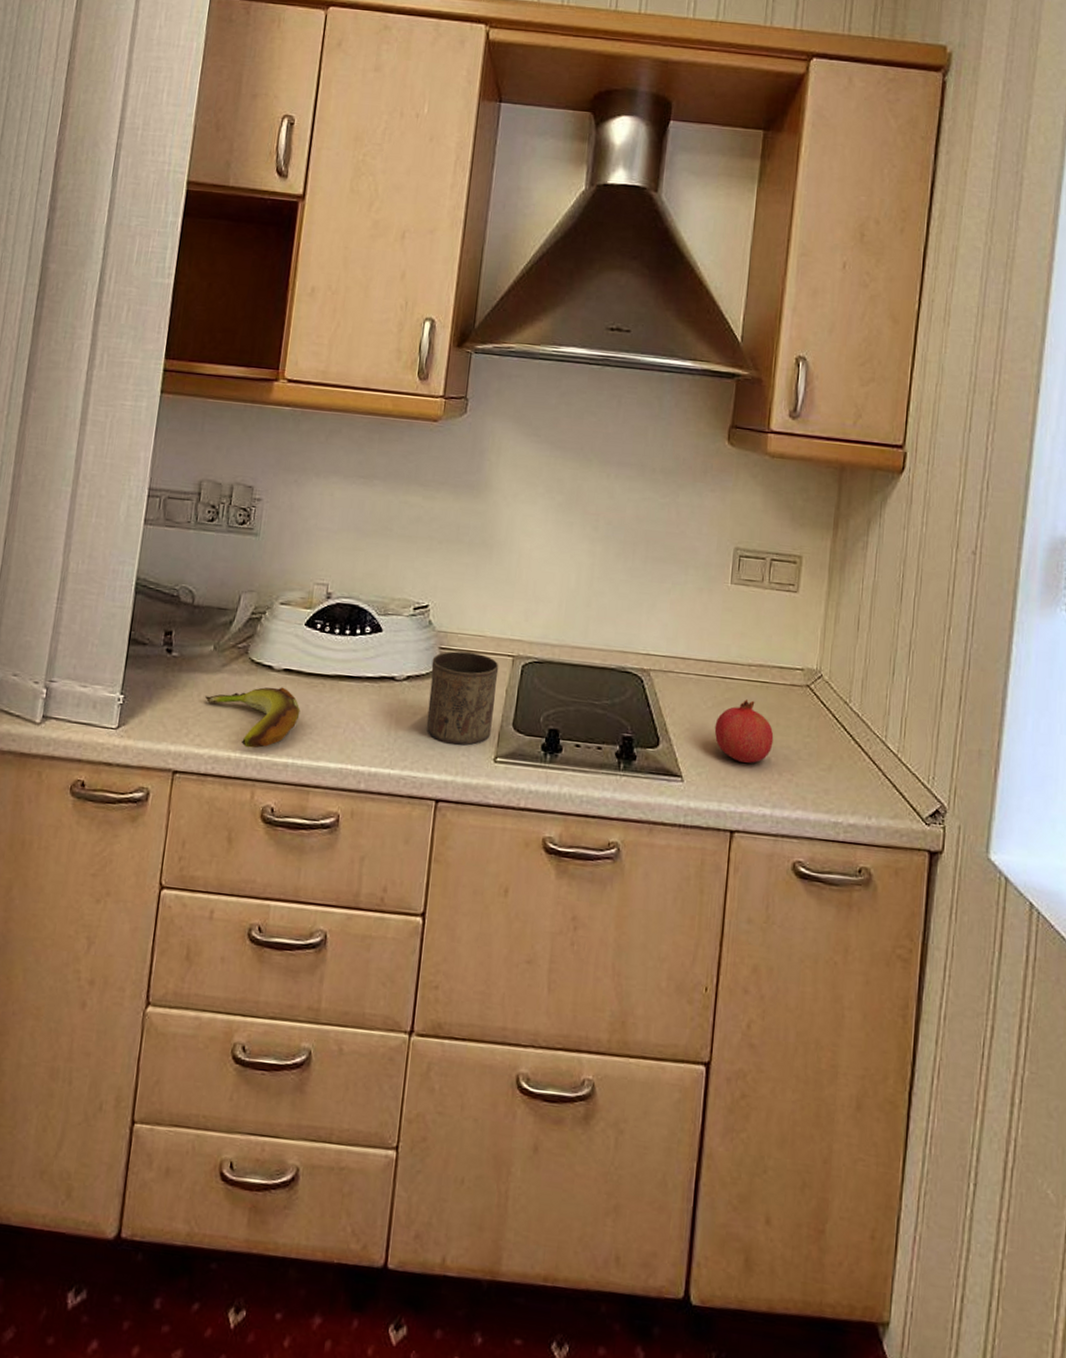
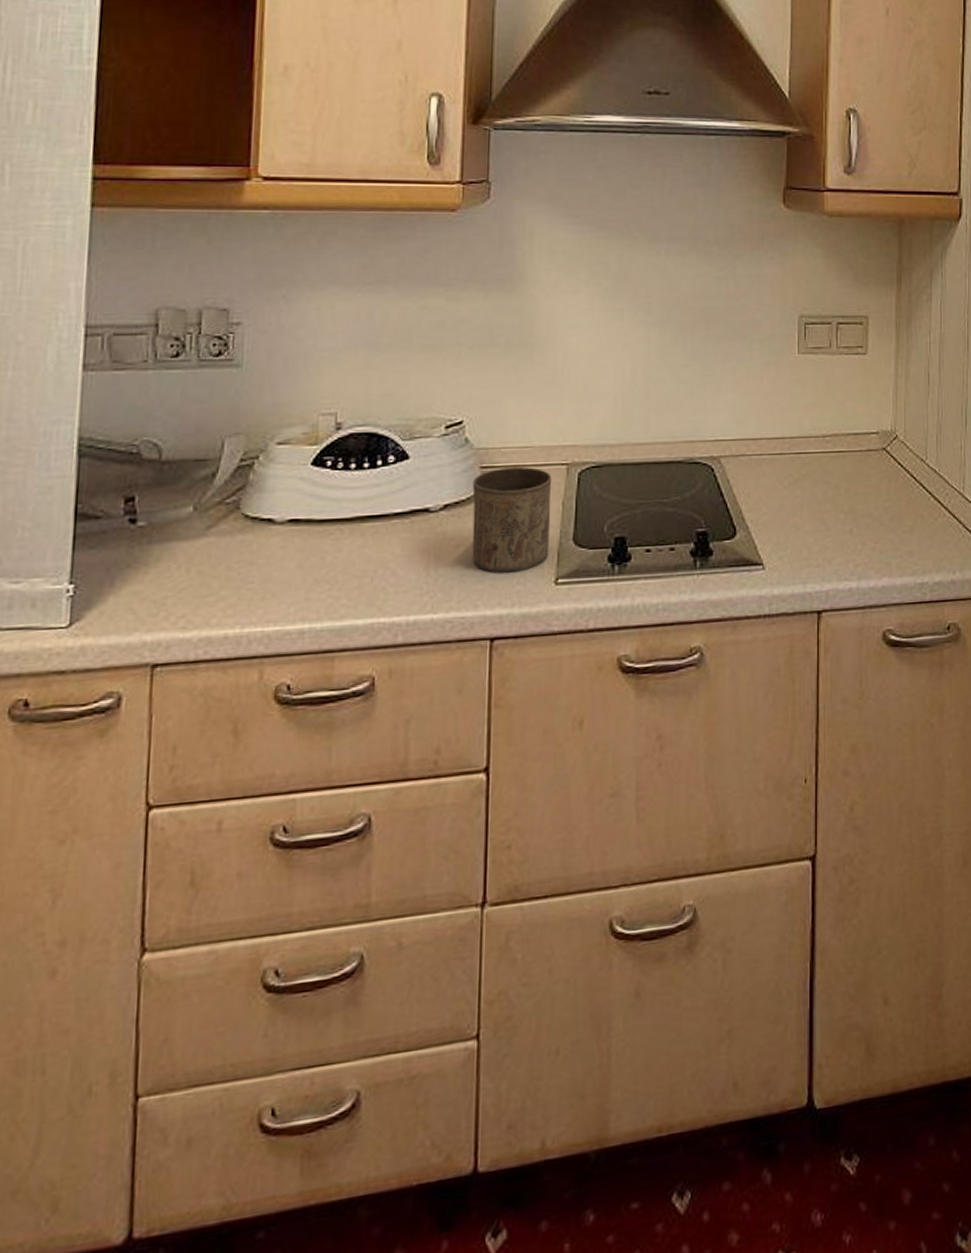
banana: present [205,687,301,749] -> none [187,541,314,620]
fruit: present [714,698,774,763] -> none [793,471,854,538]

